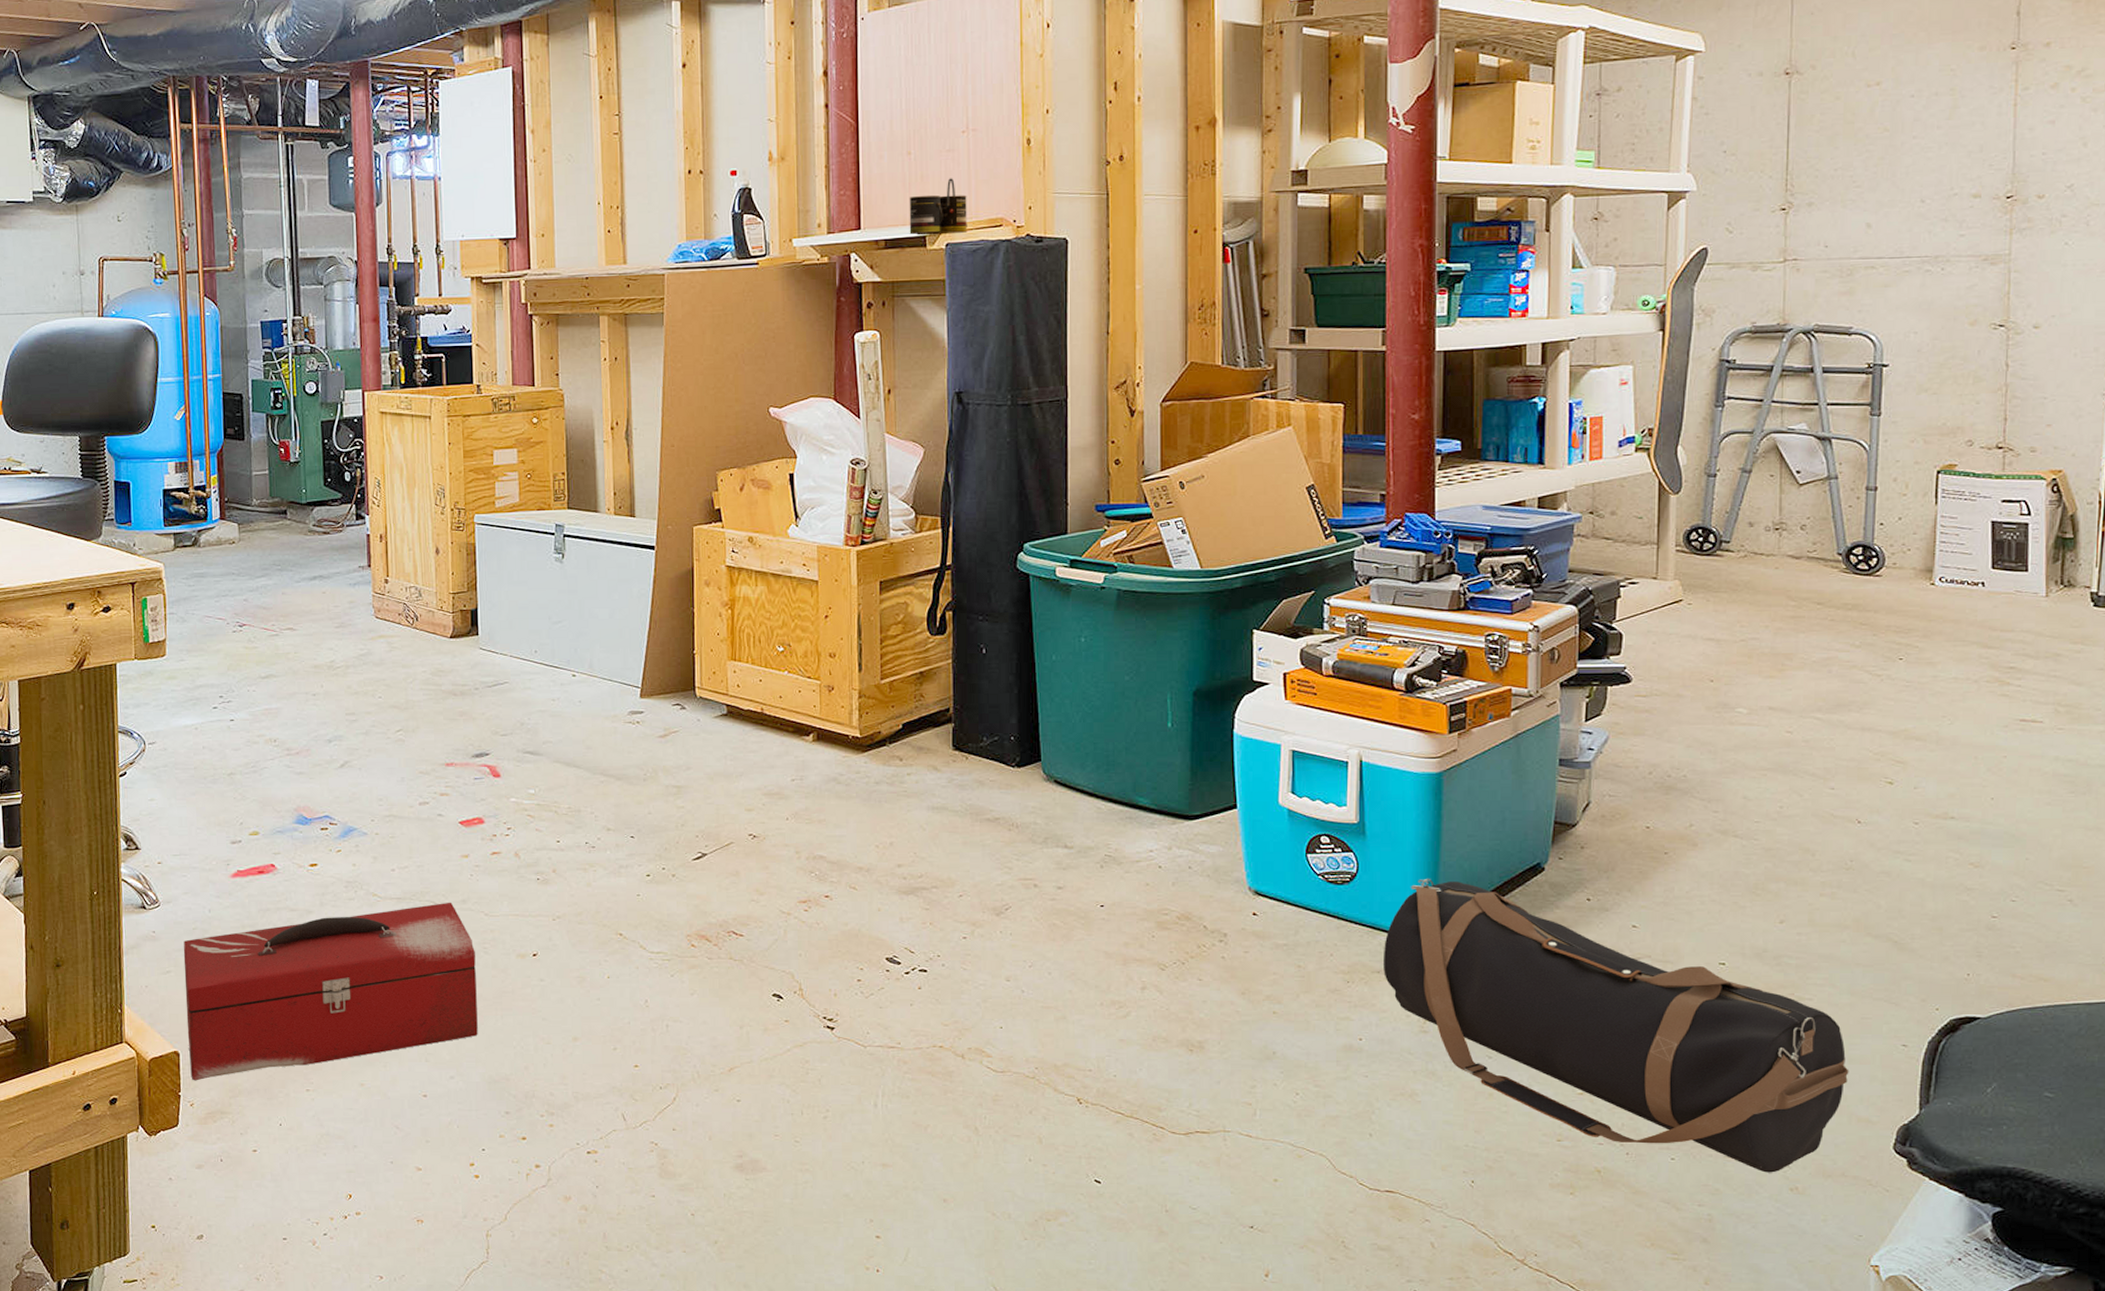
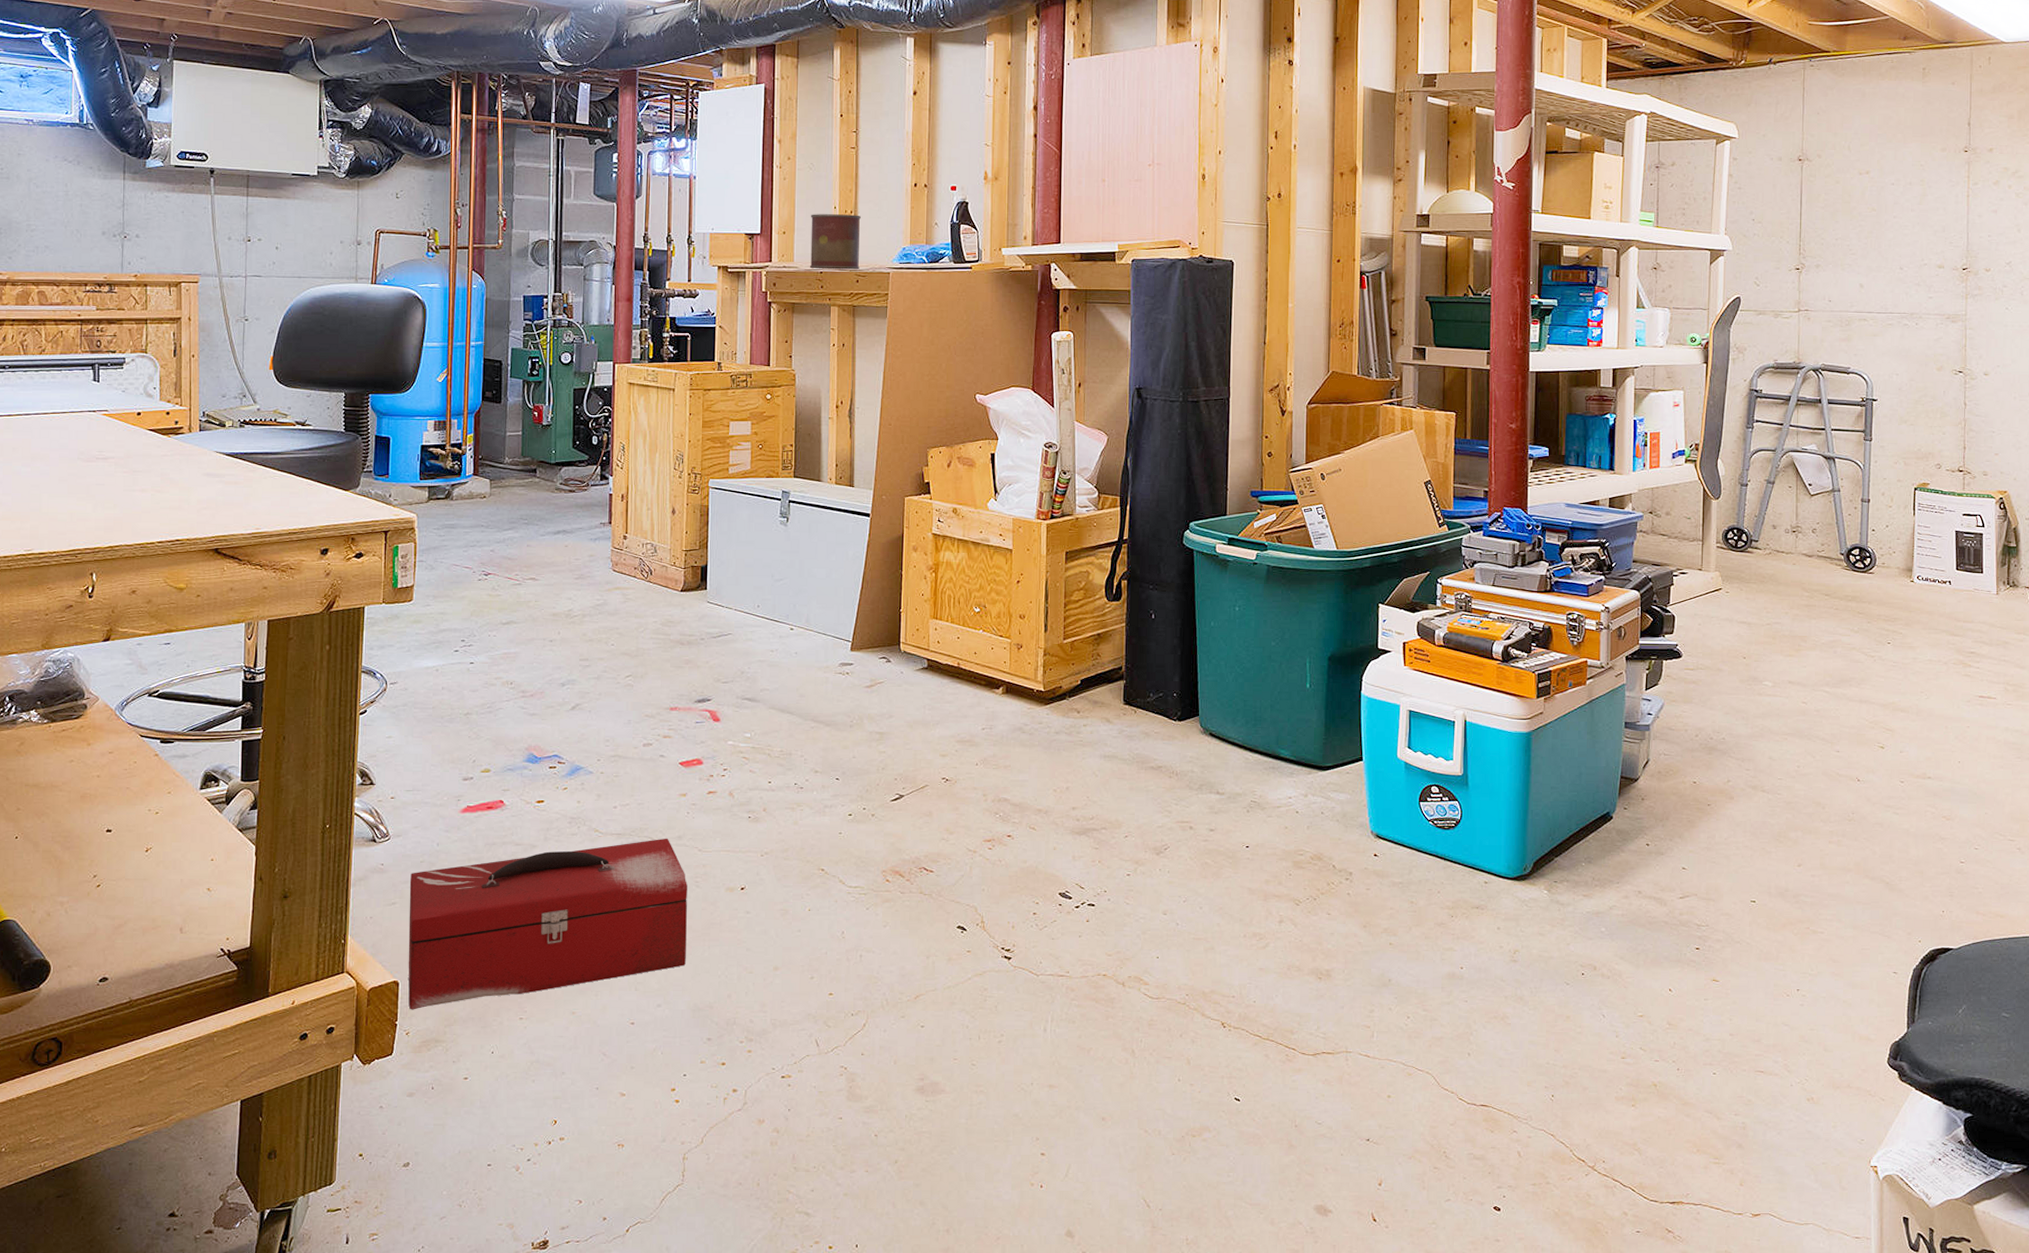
paint can: none [571,210,630,275] -> present [809,214,861,270]
paint can: present [909,178,968,236] -> none [1101,204,1151,252]
duffel bag: present [1384,878,1849,1173] -> none [1481,824,1853,1085]

